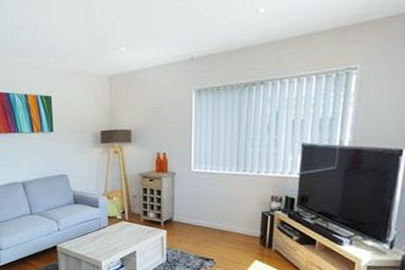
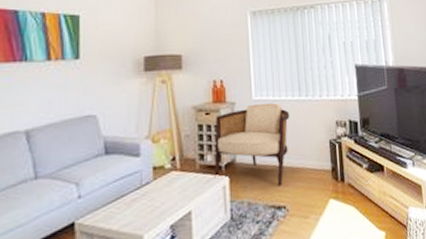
armchair: none [155,175,226,243] -> present [214,102,290,185]

